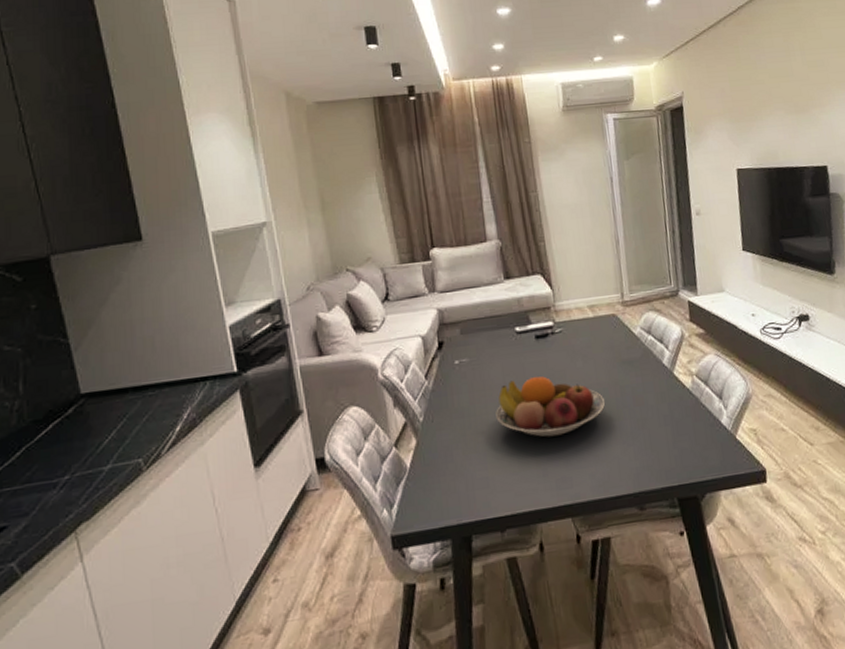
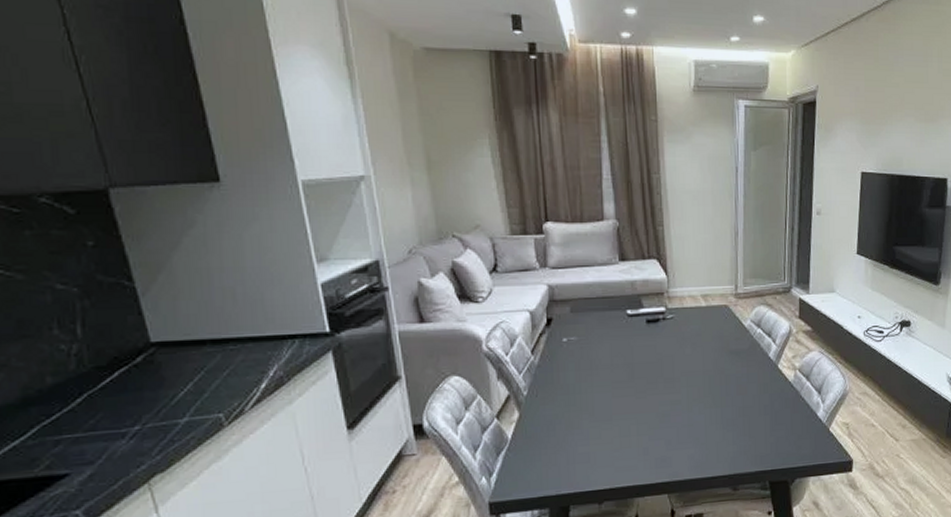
fruit bowl: present [496,376,606,438] -> none [601,360,710,419]

